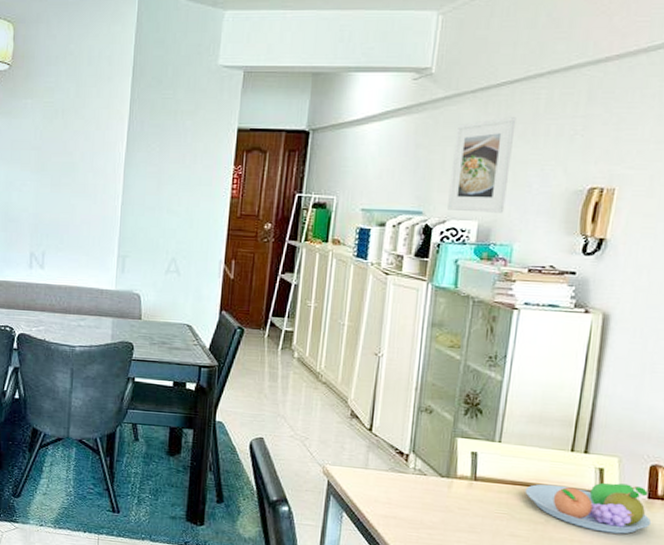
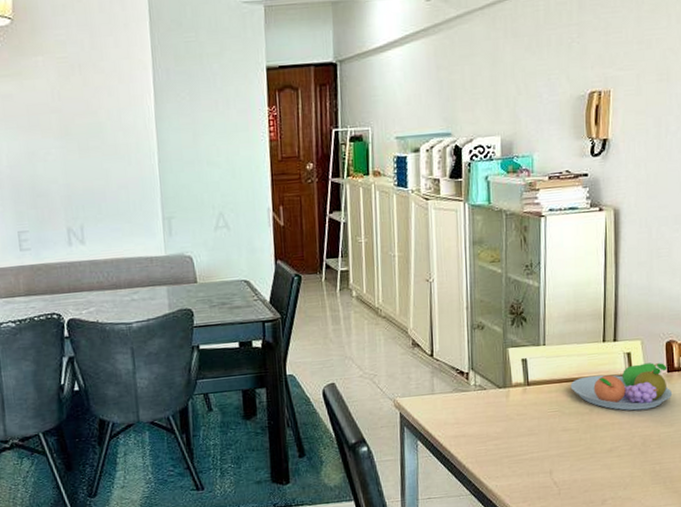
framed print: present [447,117,516,213] -> none [471,30,522,128]

